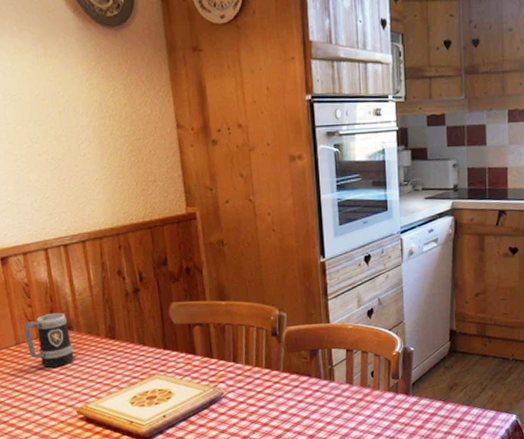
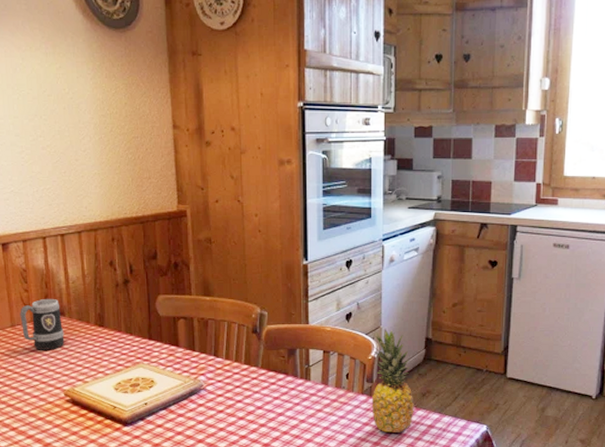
fruit: none [397,322,442,429] -> present [371,328,414,432]

